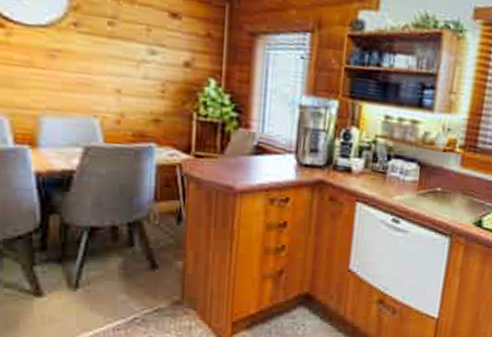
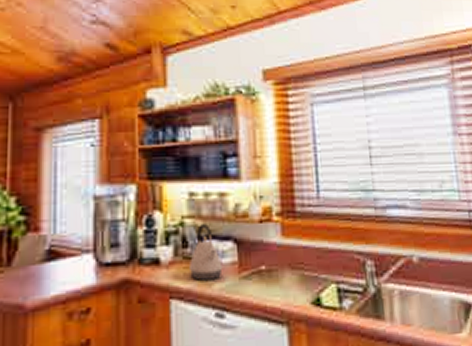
kettle: none [376,145,405,192] -> present [190,224,223,281]

